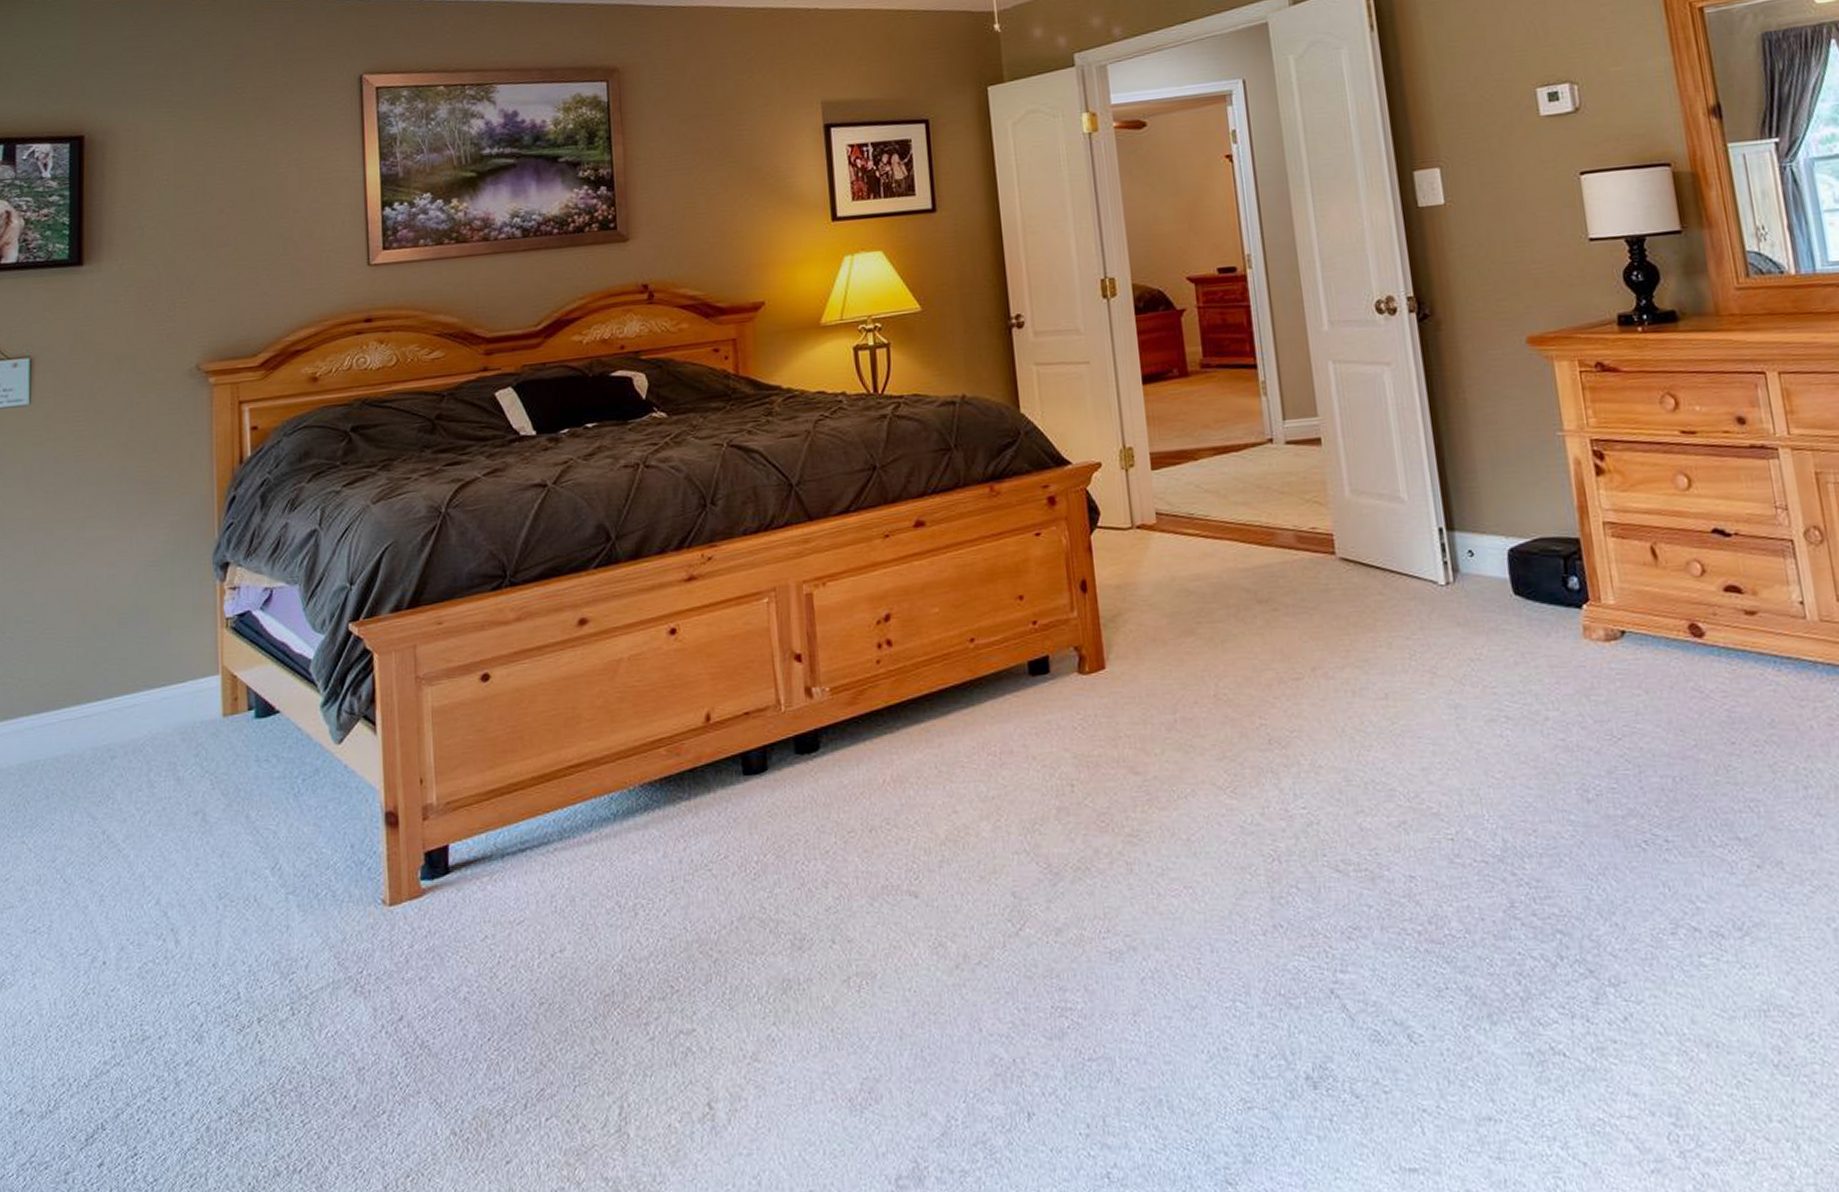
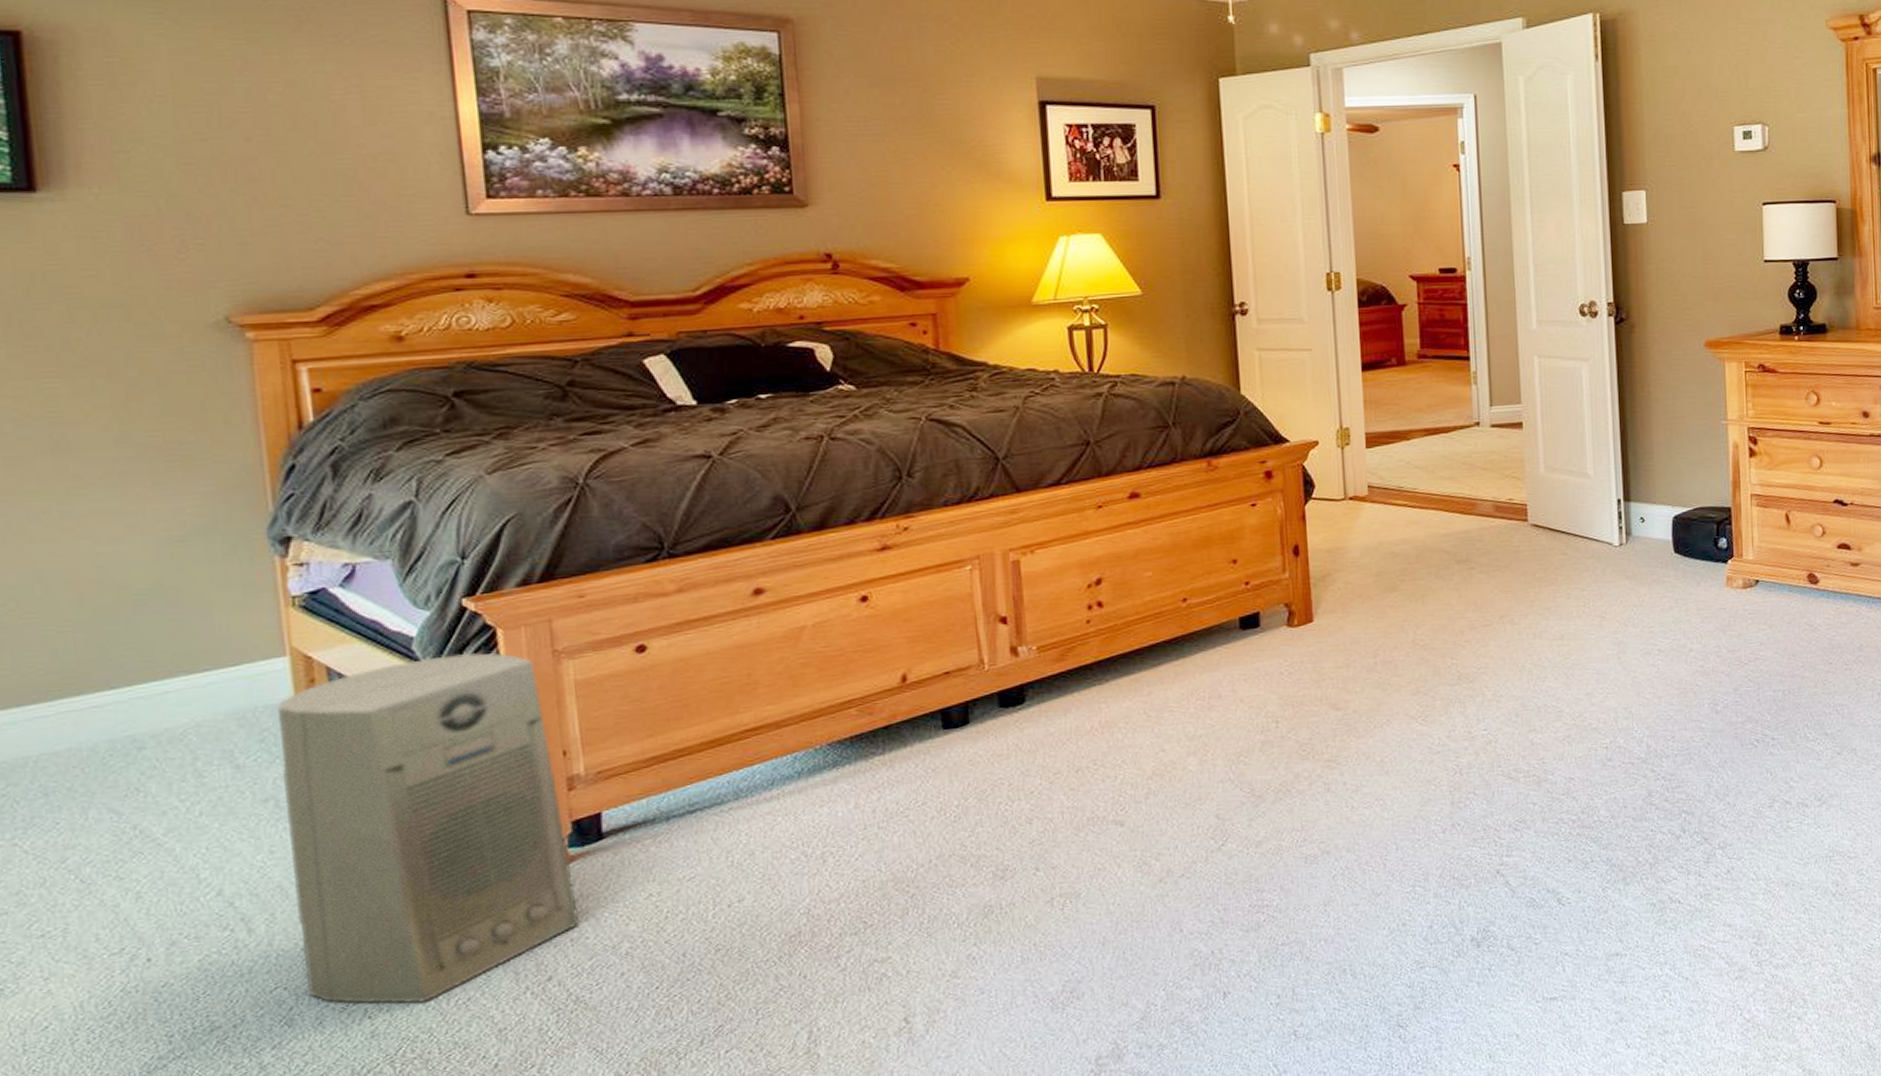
air purifier: none [209,676,427,1033] -> present [278,652,579,1004]

